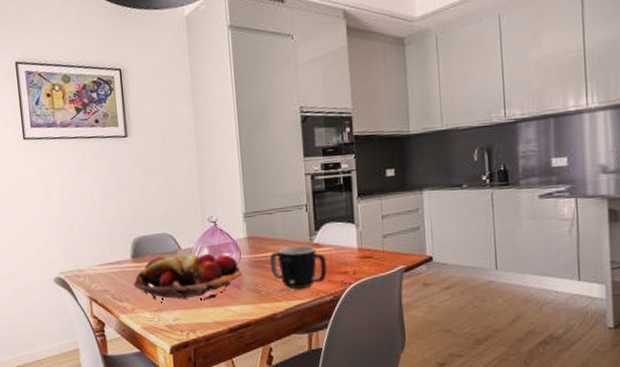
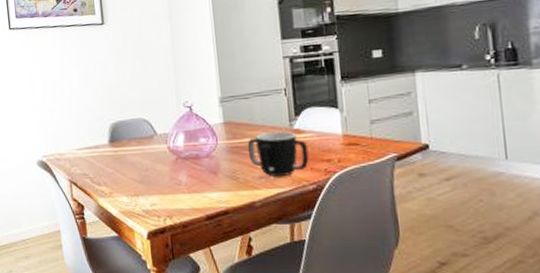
fruit basket: present [133,253,243,301] -> none [110,138,220,186]

